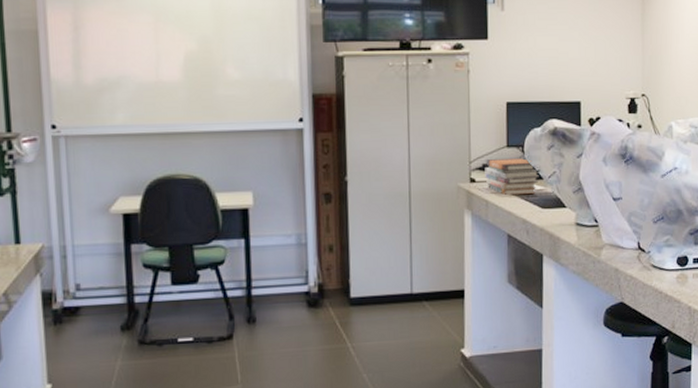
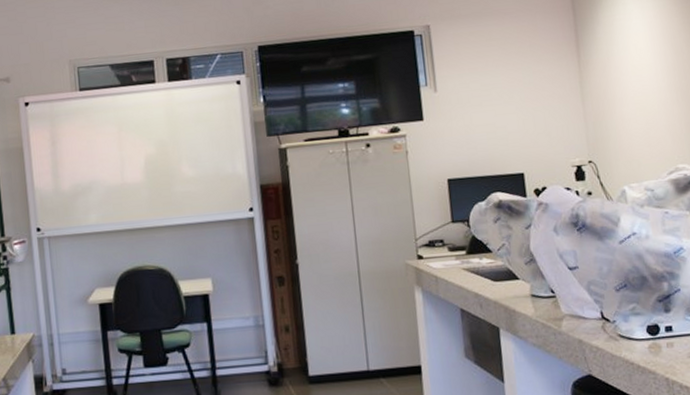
book stack: present [485,157,539,196] -> none [431,232,488,270]

